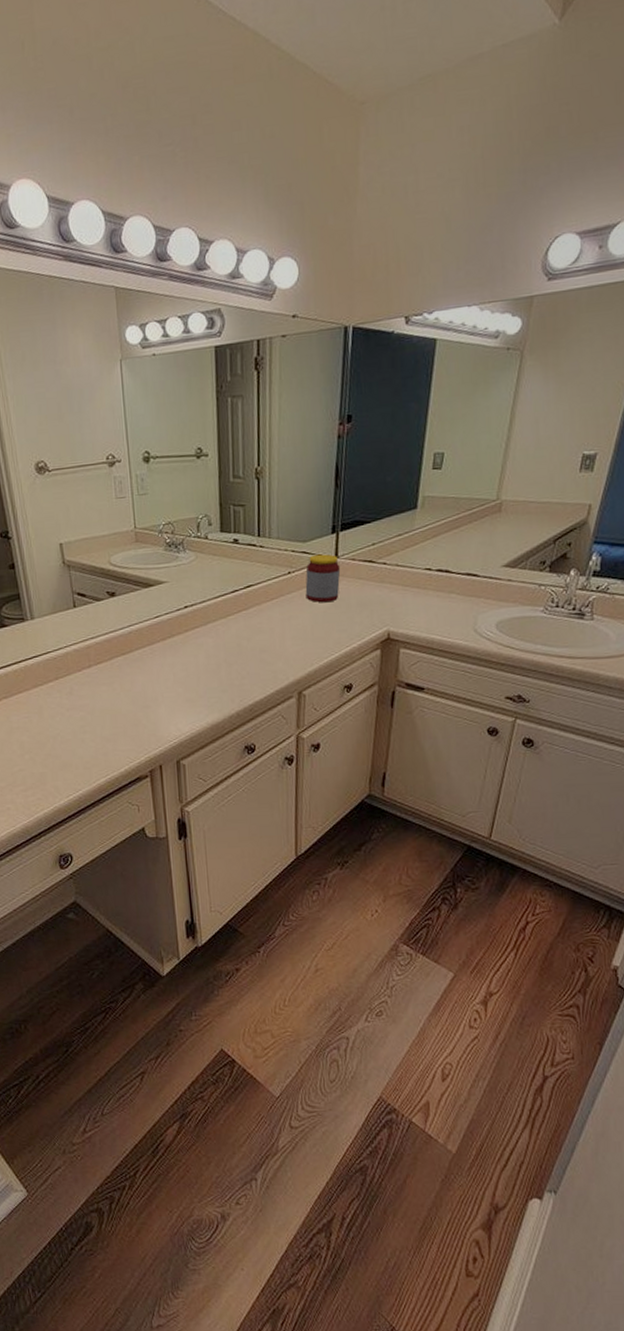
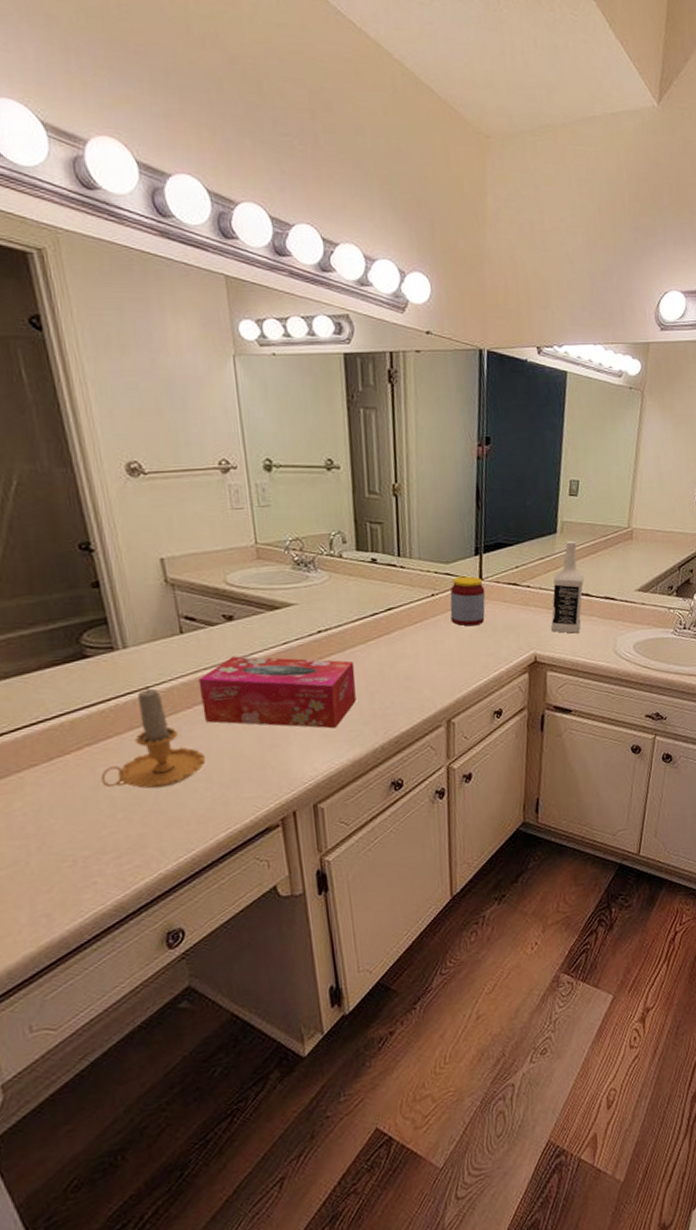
candle: none [14,651,92,737] -> present [101,686,206,789]
tissue box: none [87,627,216,695] -> present [198,656,356,729]
vodka: none [405,515,445,611] -> present [550,540,584,634]

